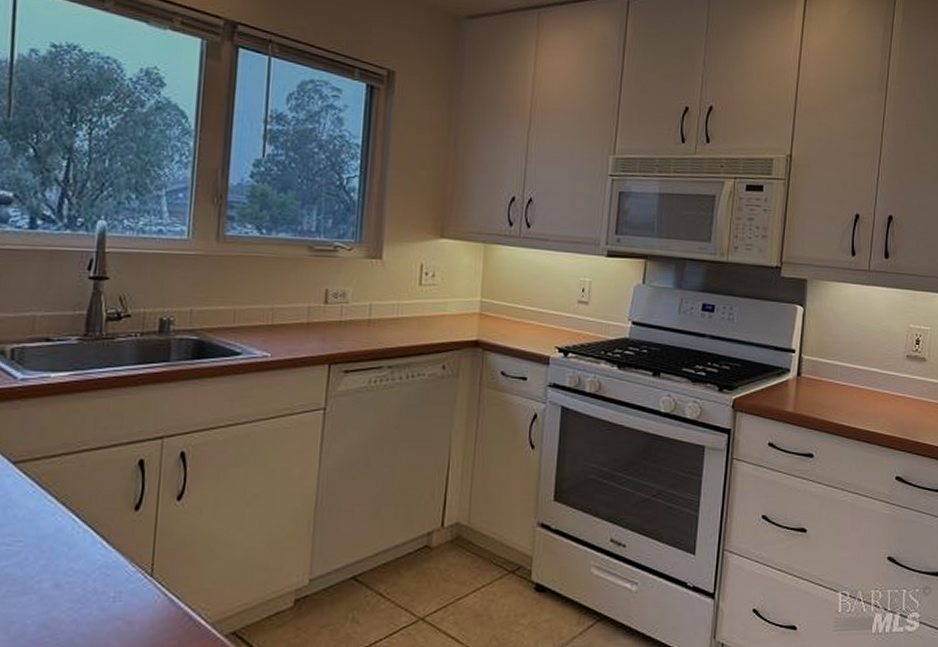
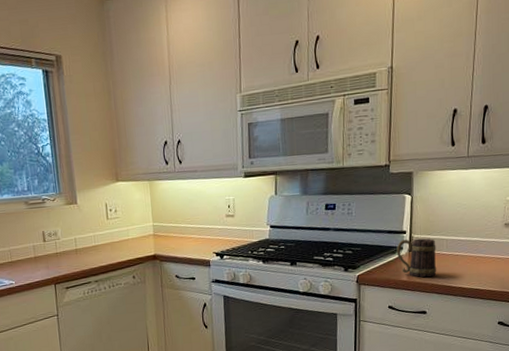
mug: none [782,360,829,410] -> present [396,238,437,277]

